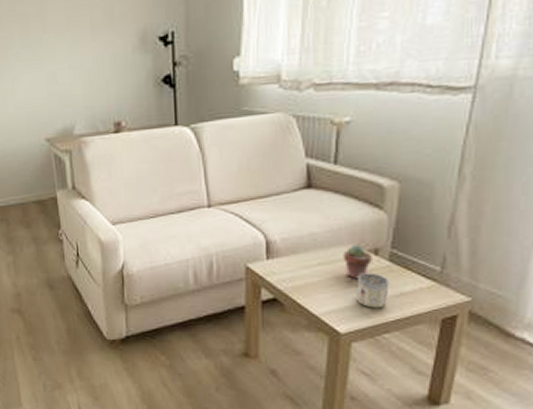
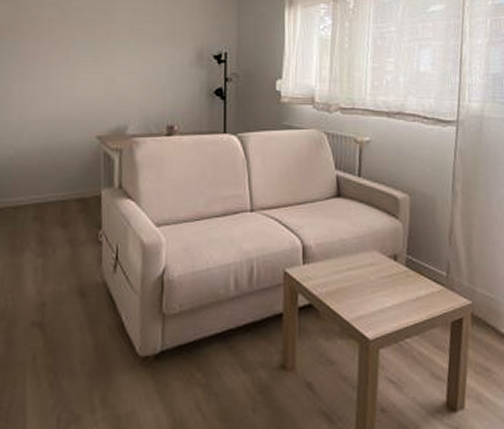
potted succulent: present [343,245,372,279] -> none [368,251,392,284]
mug: present [356,273,389,308] -> none [381,278,408,313]

